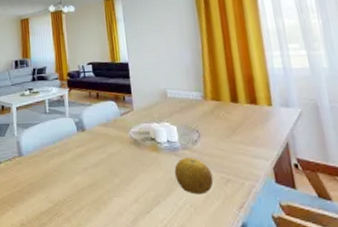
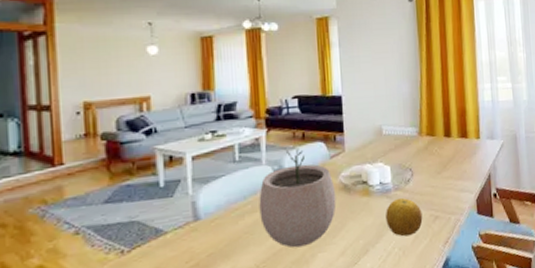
plant pot: none [64,105,128,189] -> present [259,148,337,248]

